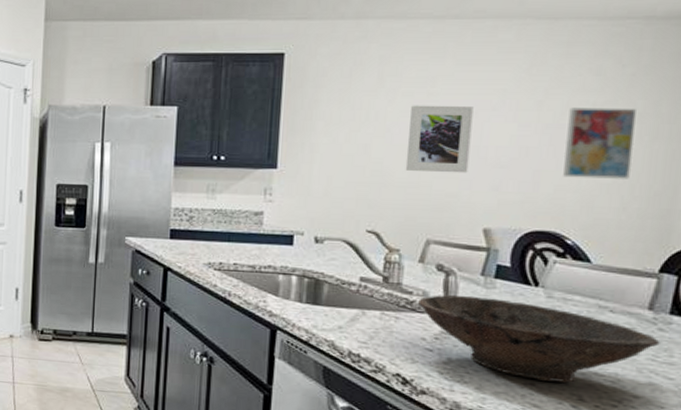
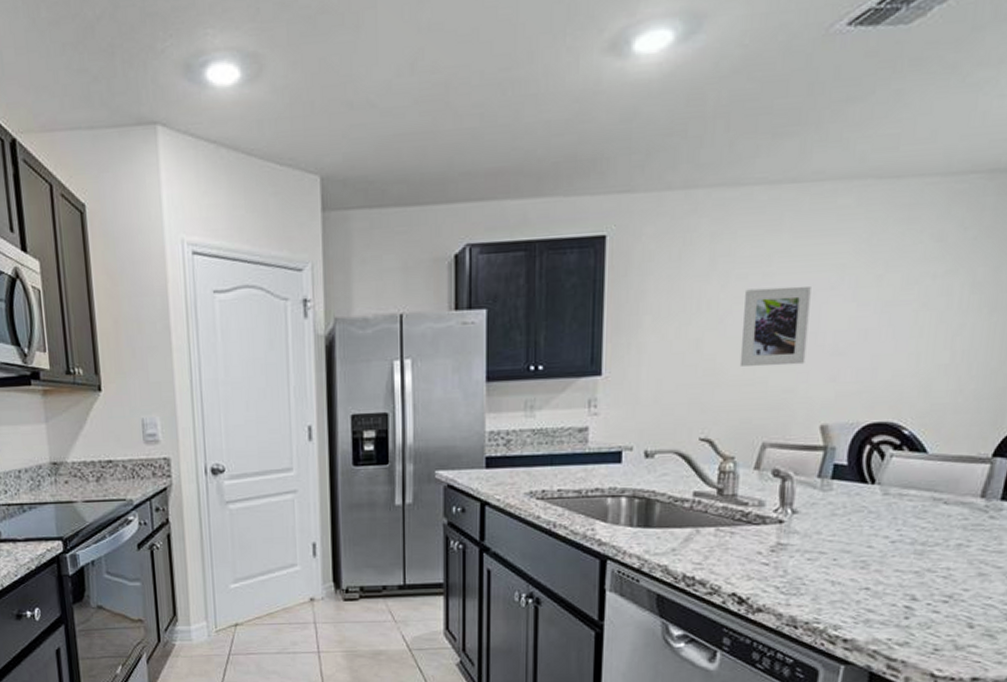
bowl: present [418,295,660,383] -> none [754,501,991,584]
wall art: present [563,107,636,179] -> none [902,277,976,361]

